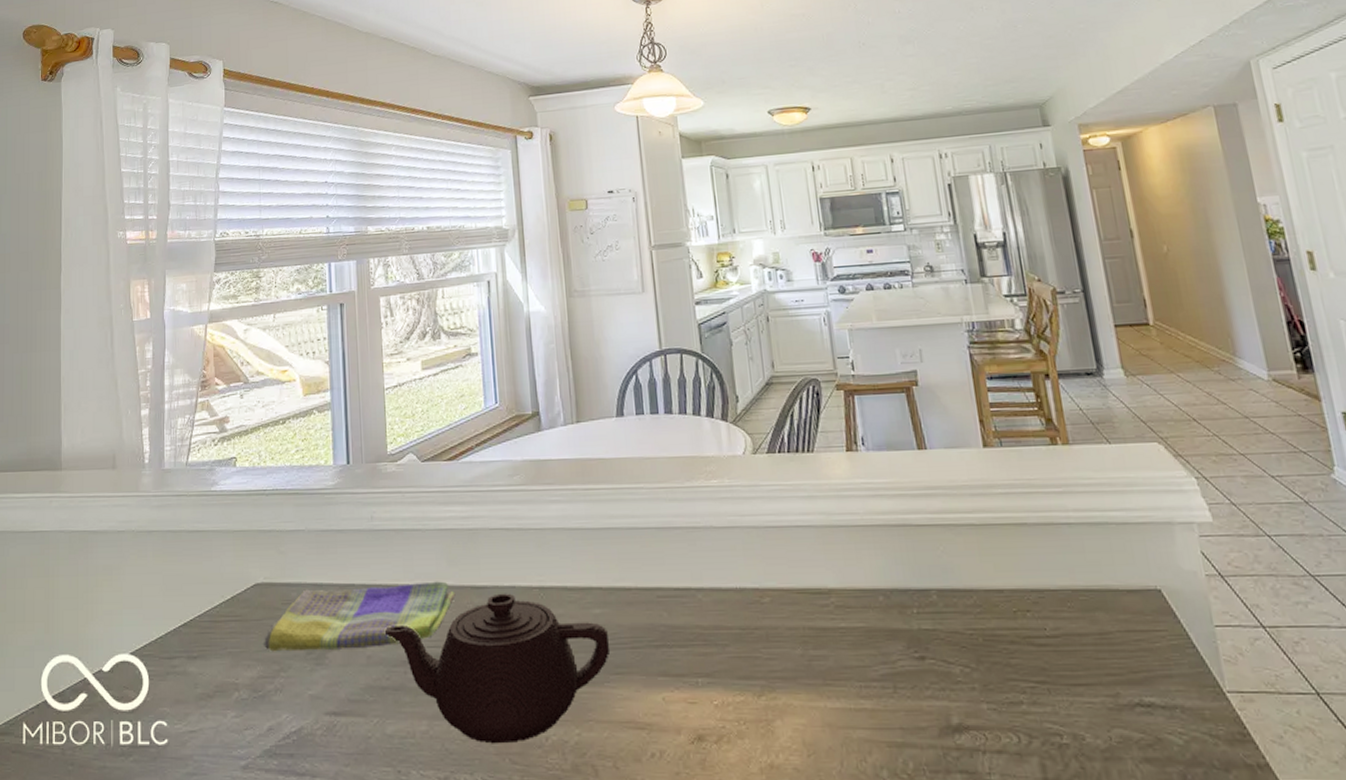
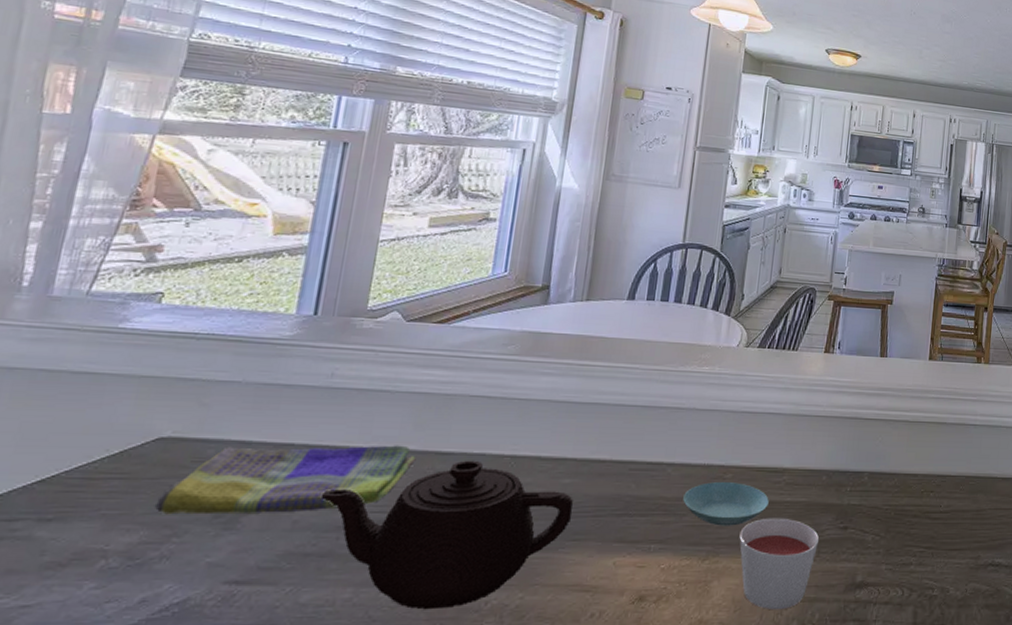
saucer: none [721,606,820,657] -> present [683,481,769,526]
candle: none [794,646,892,756] -> present [739,518,819,610]

